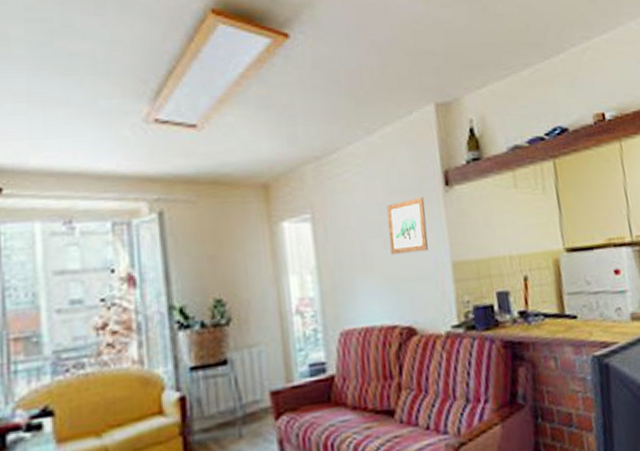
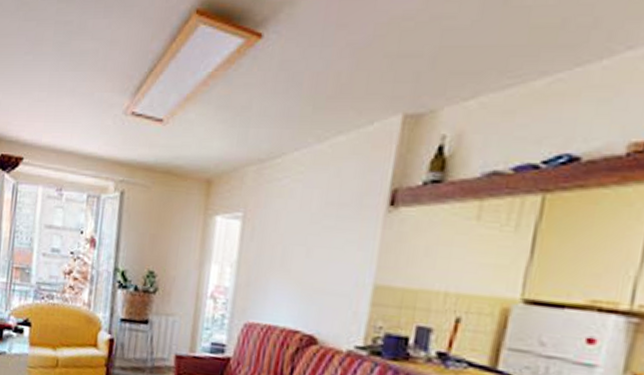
wall art: present [386,196,428,255] -> none [310,213,362,269]

